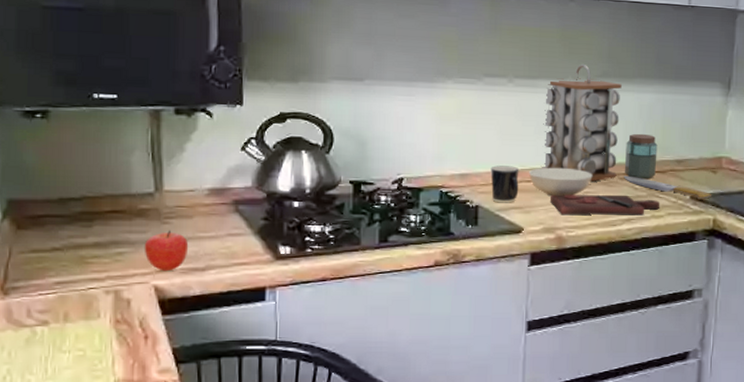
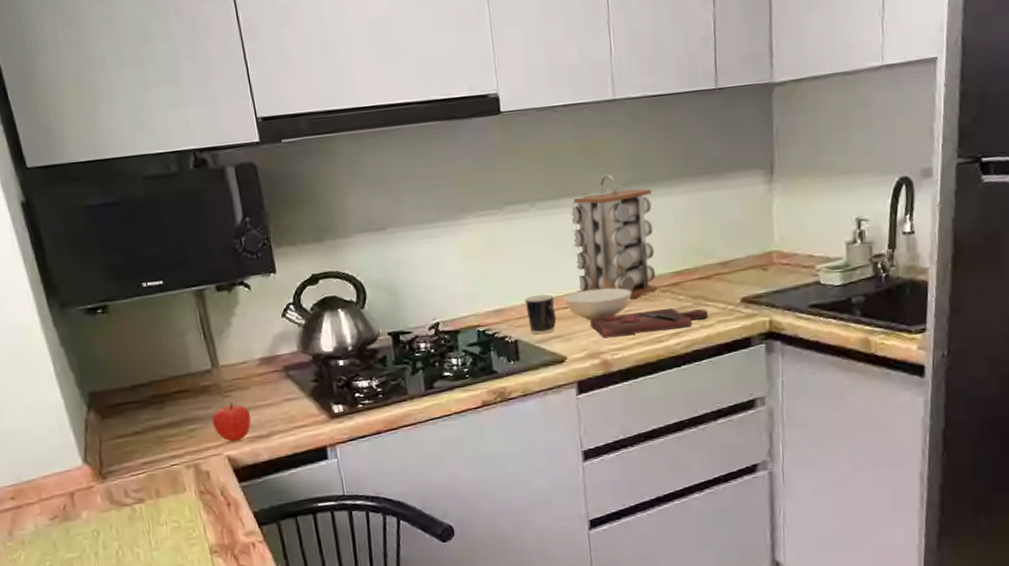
peanut butter: present [624,133,658,179] -> none [663,239,700,289]
knife: present [624,175,712,200] -> none [665,286,766,302]

